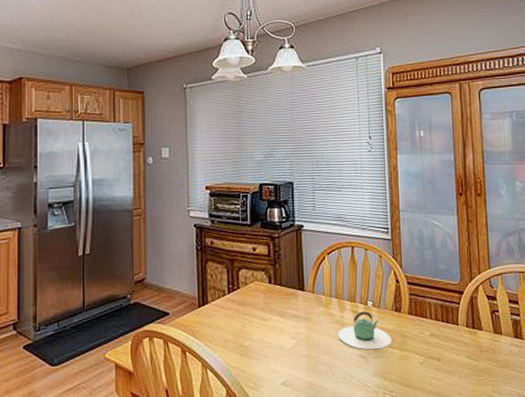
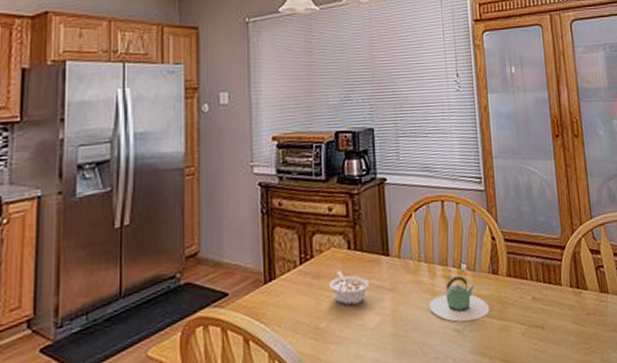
legume: none [253,300,287,329] -> present [329,270,369,306]

